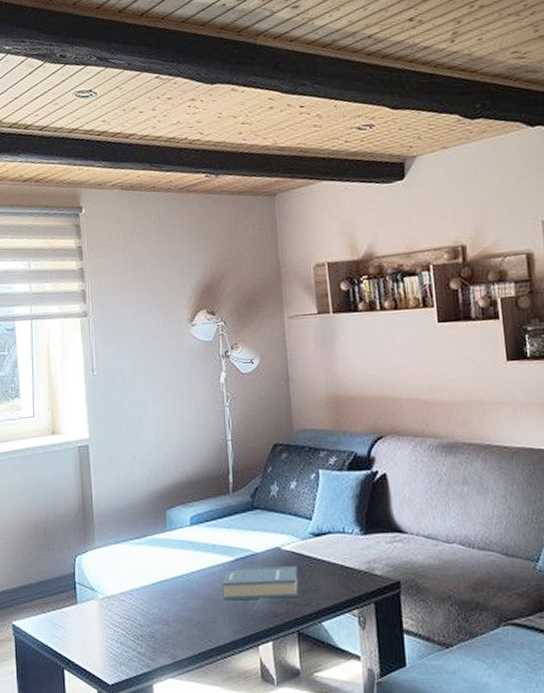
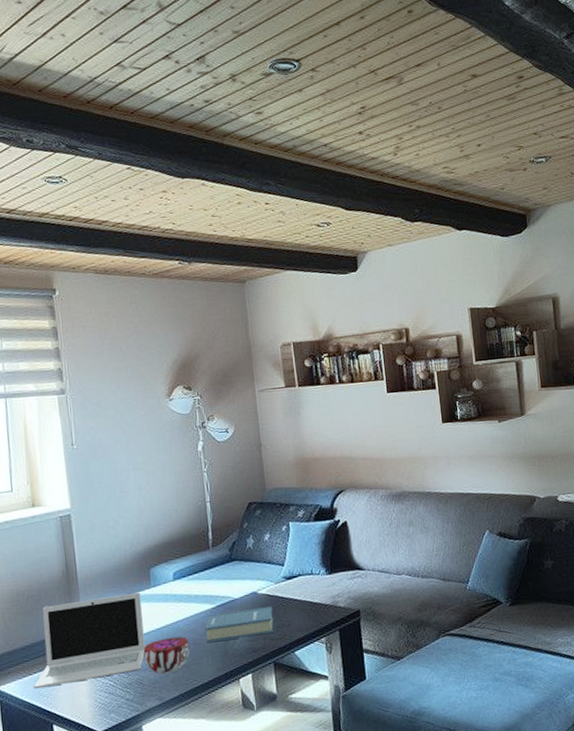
laptop: none [46,535,159,629] -> present [33,592,145,689]
decorative bowl: none [156,590,206,630] -> present [143,636,190,675]

